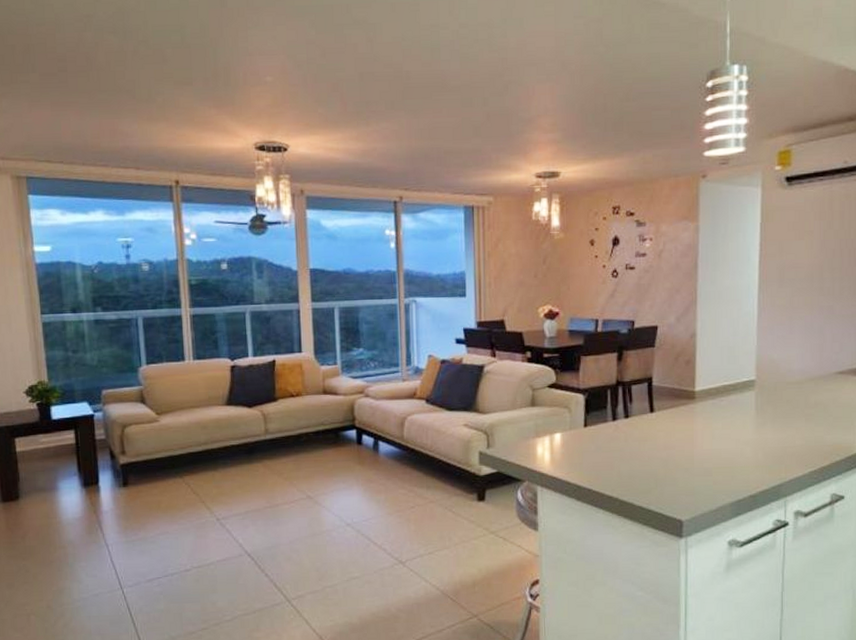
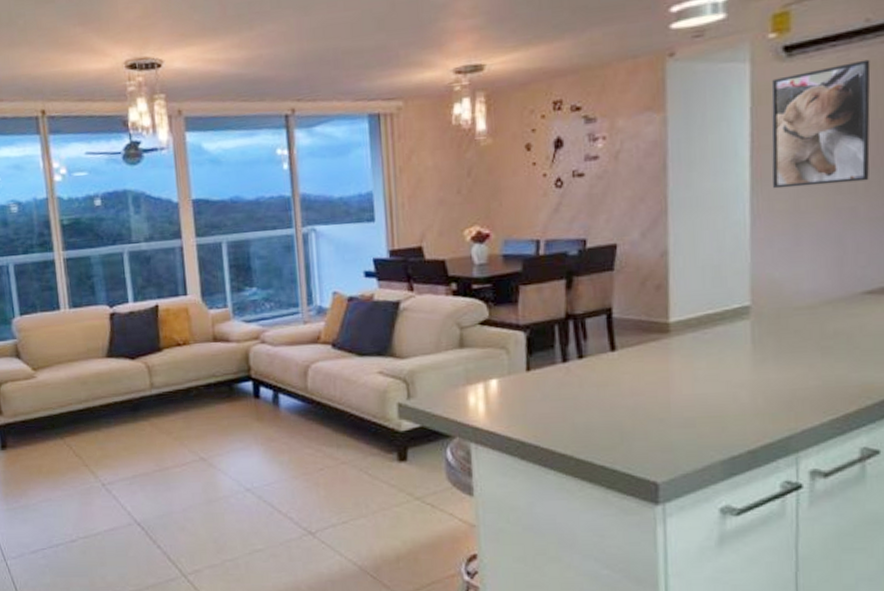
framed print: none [774,192,846,288] -> present [771,59,871,189]

